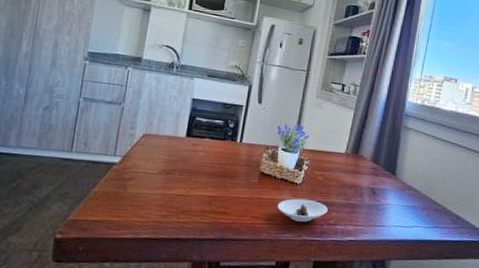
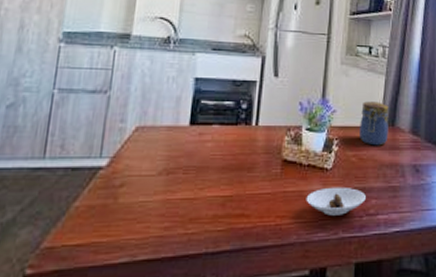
jar: none [327,131,355,170] -> present [360,101,389,146]

